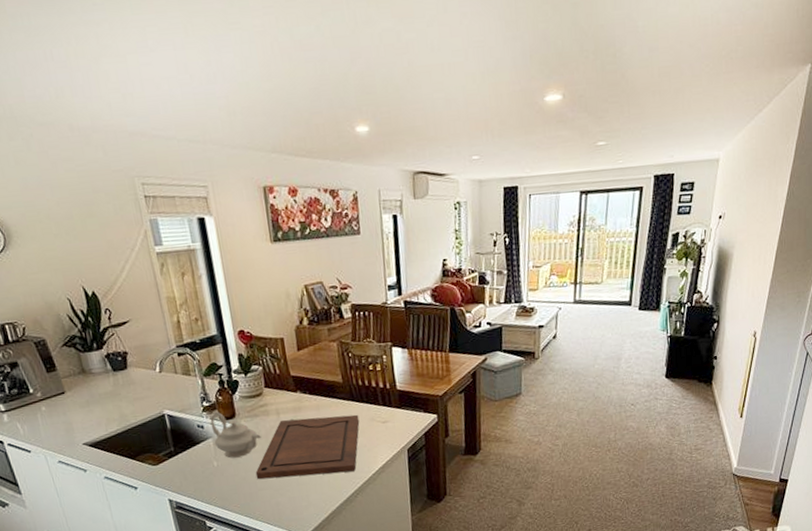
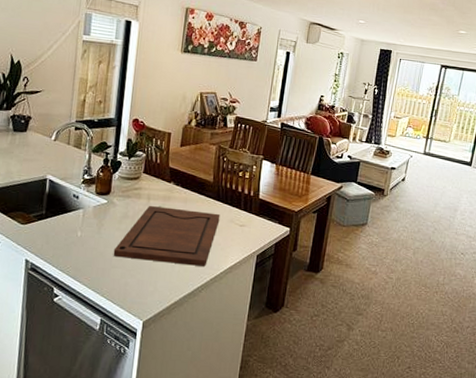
teapot: present [210,410,262,458] -> none [83,184,128,232]

